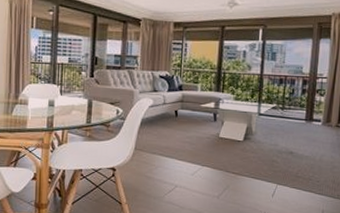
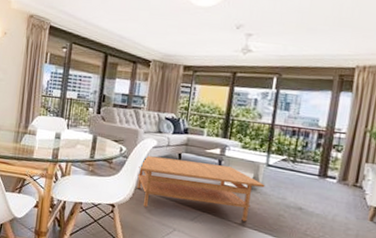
coffee table: none [136,115,258,171] -> present [137,155,265,222]

